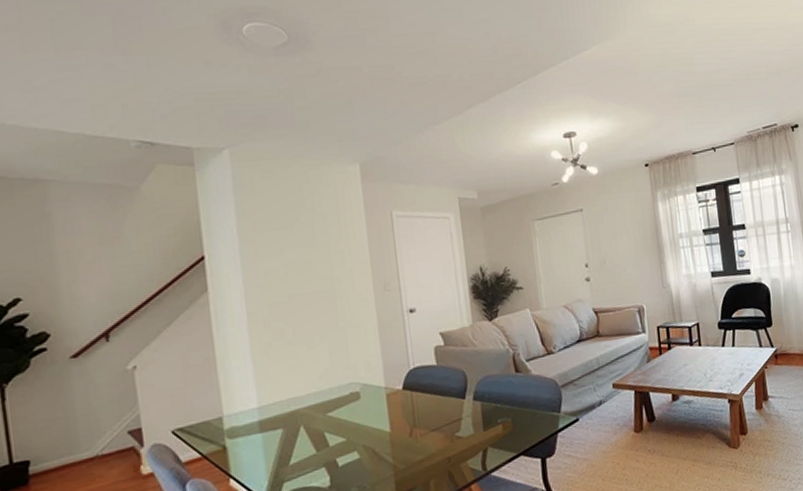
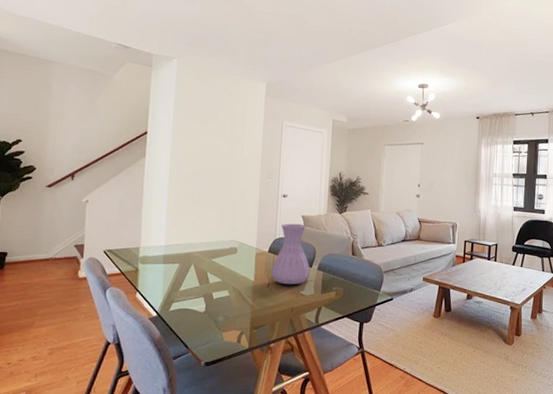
vase: none [411,343,464,429] -> present [271,223,310,285]

